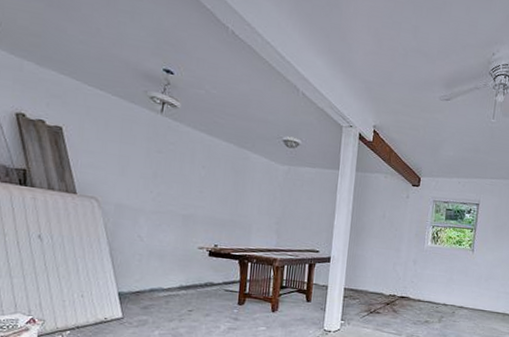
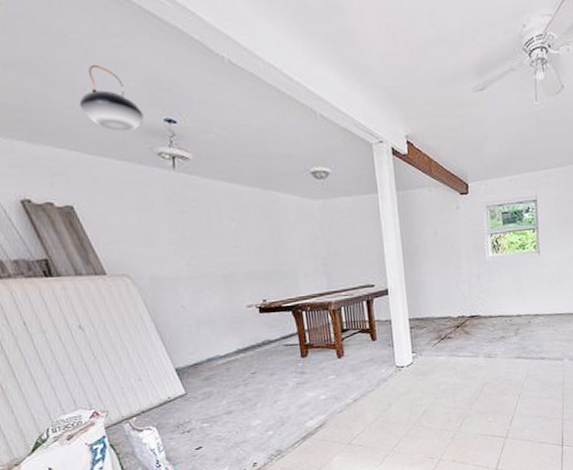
pendant light: none [91,10,146,74] -> present [79,64,144,132]

